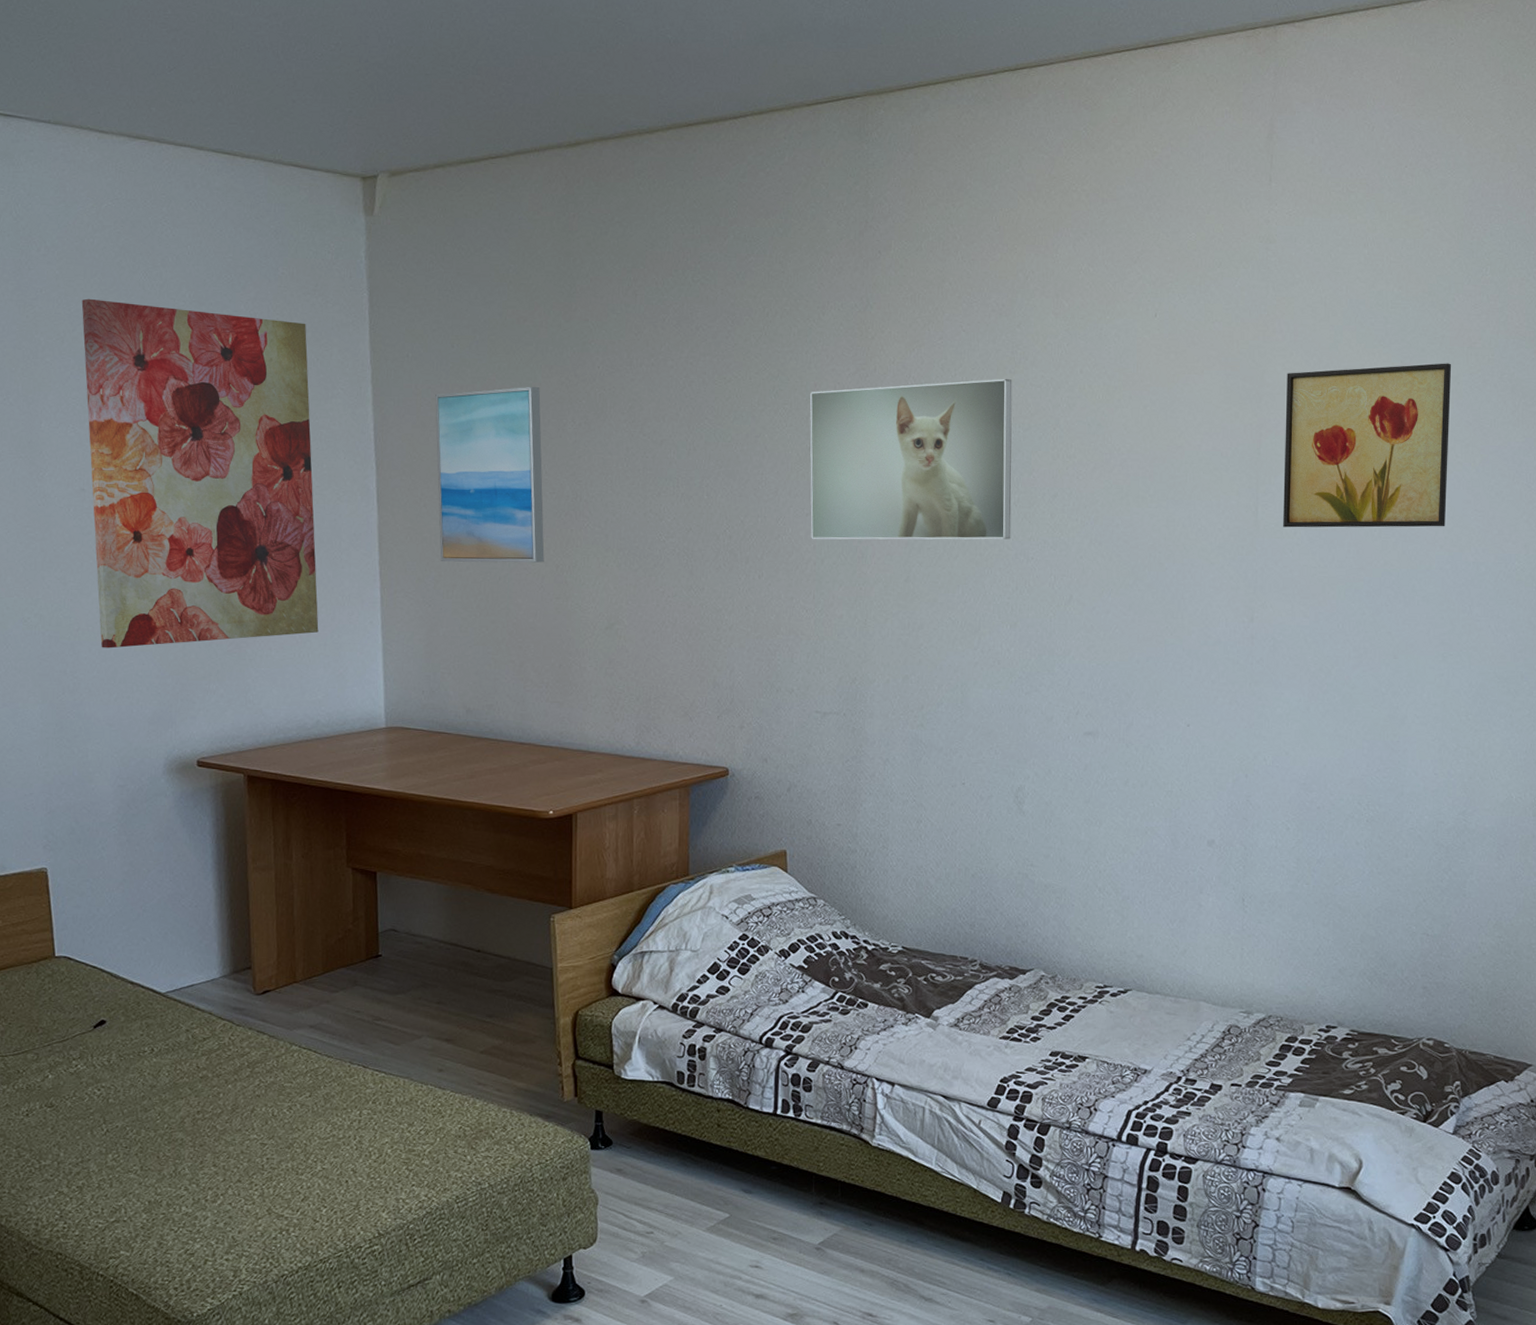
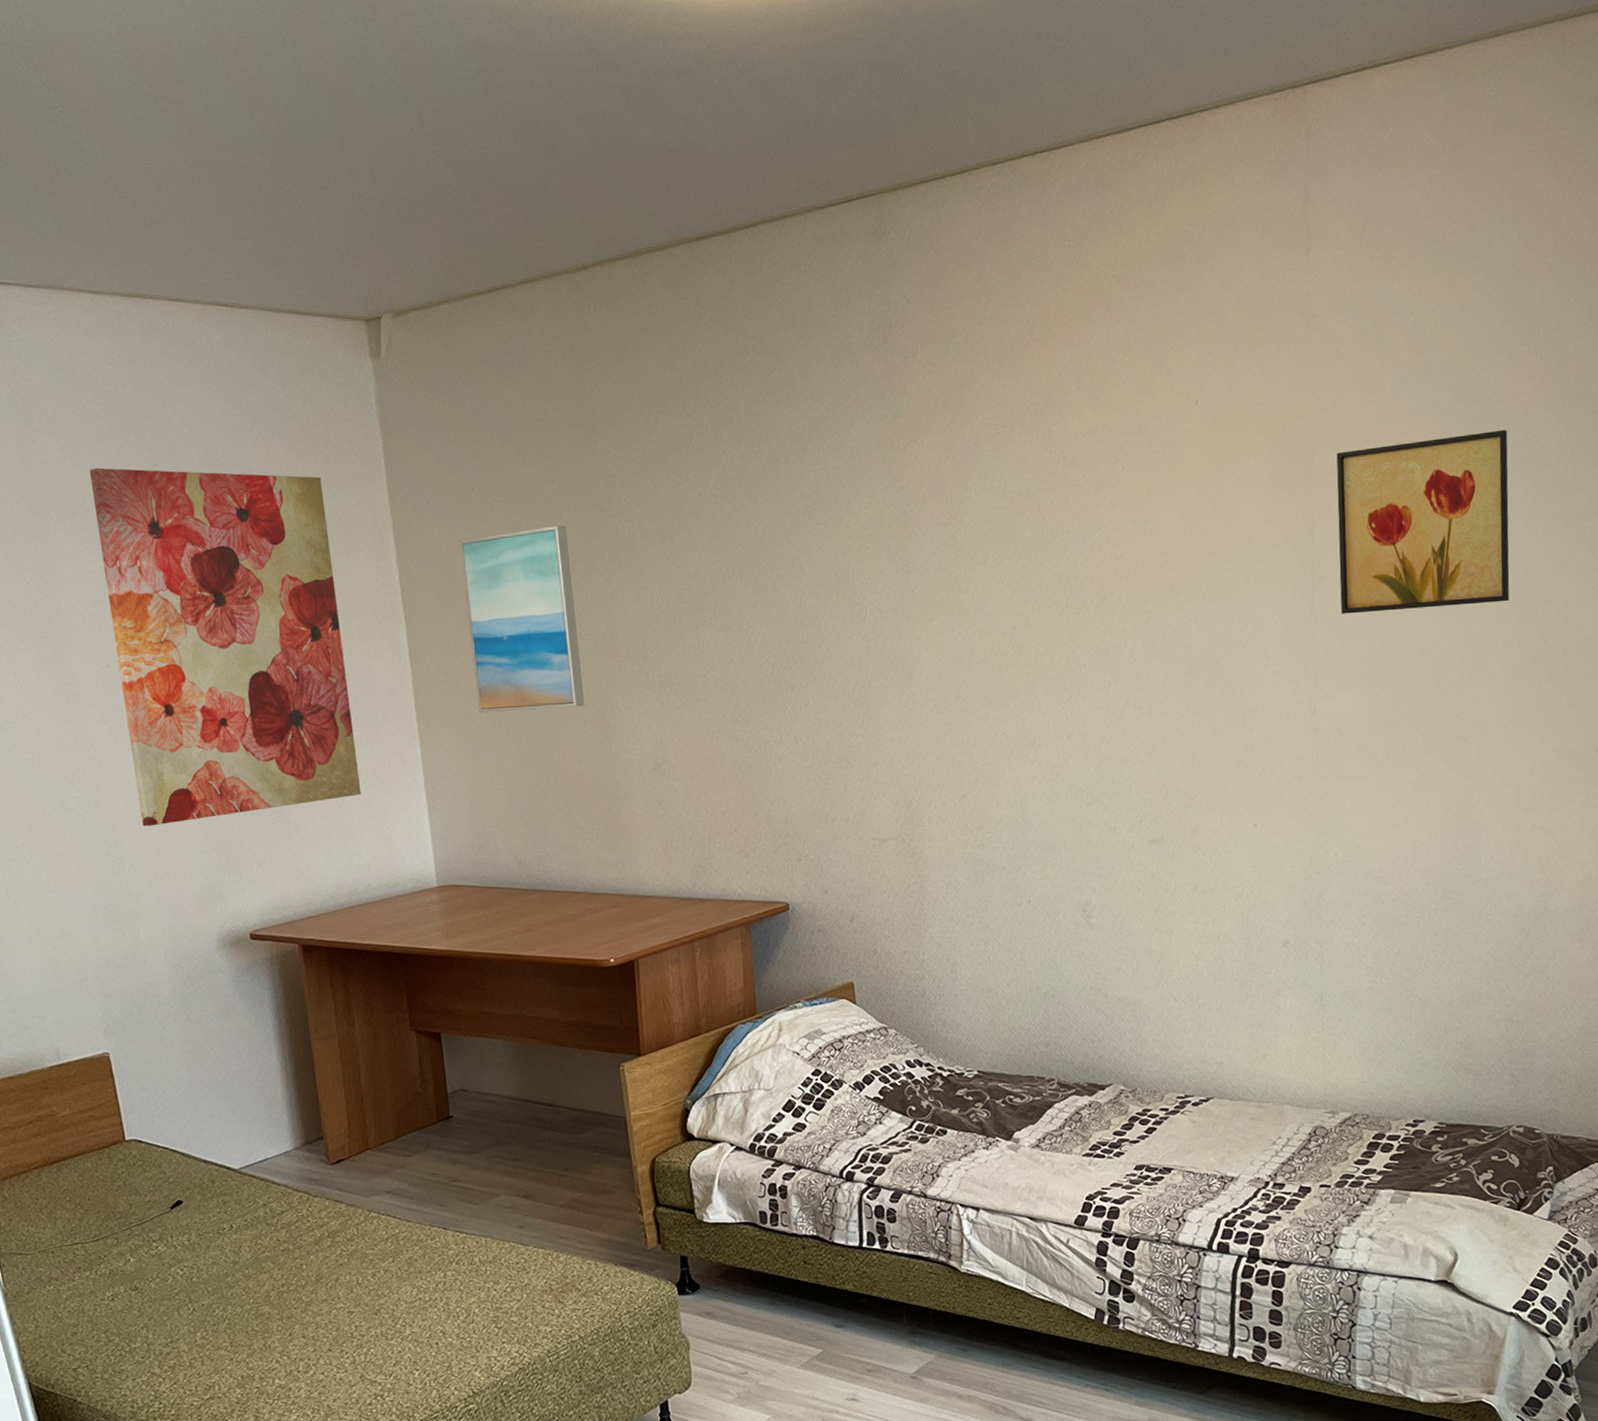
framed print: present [810,378,1012,540] -> none [845,480,1061,663]

